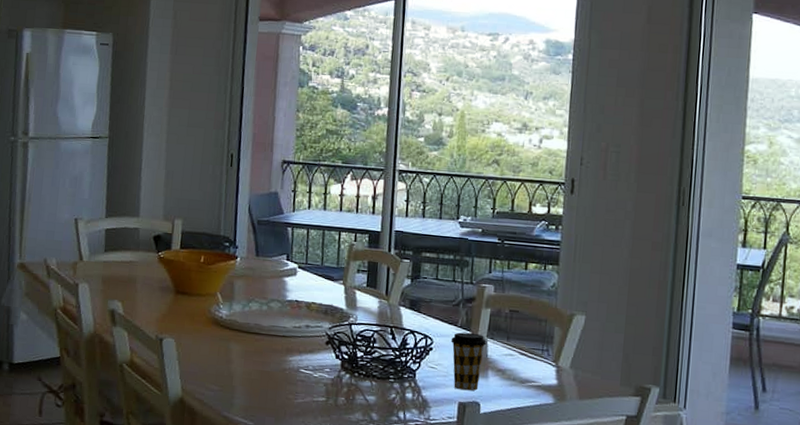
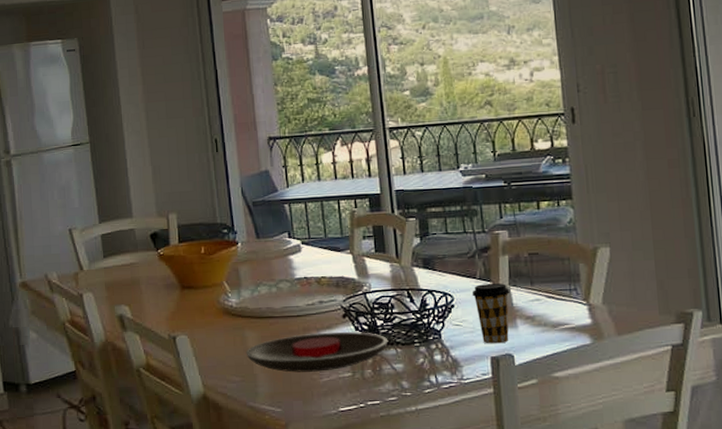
plate: none [228,354,365,393] -> present [246,331,388,373]

